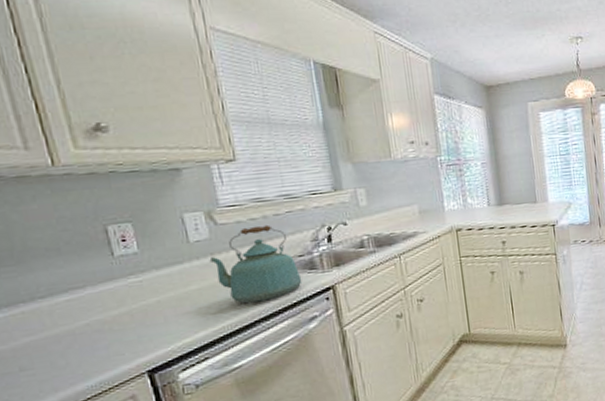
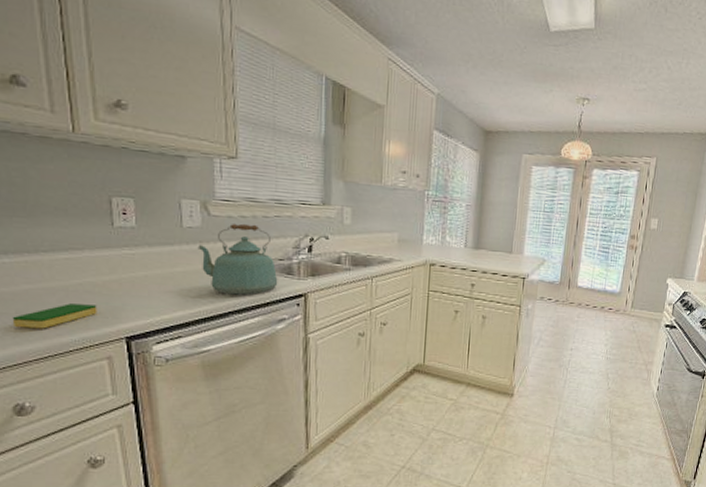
dish sponge: none [16,343,112,386] -> present [12,303,97,329]

